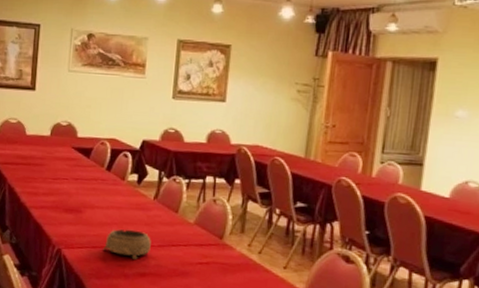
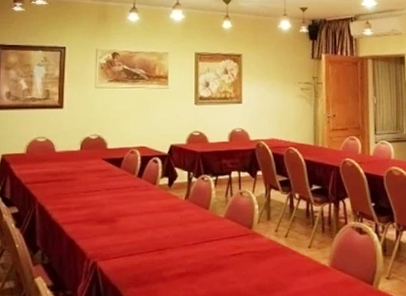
decorative bowl: present [103,229,151,260] -> none [139,231,186,261]

